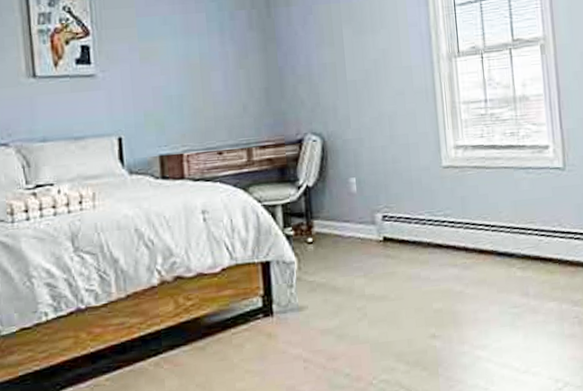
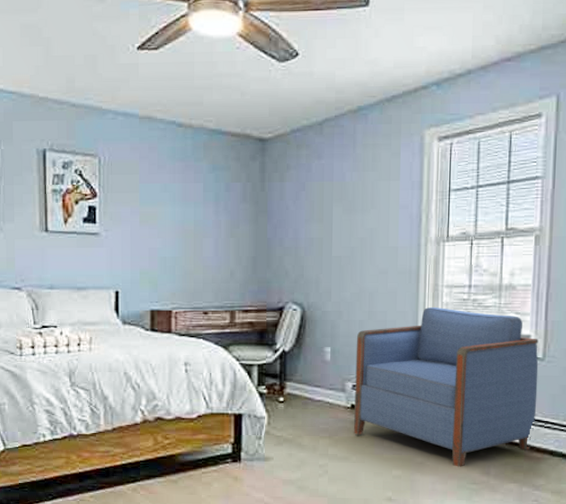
armchair: none [380,125,565,292] -> present [353,307,539,467]

